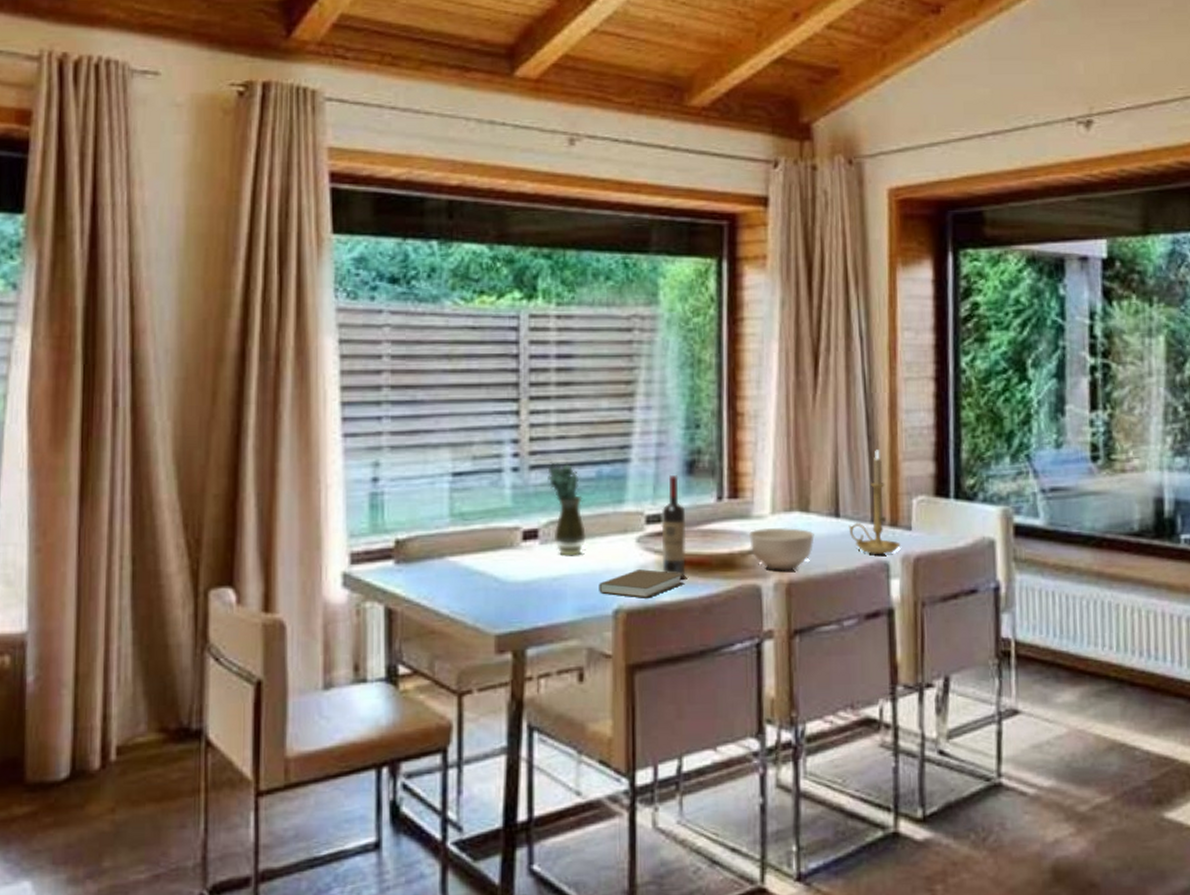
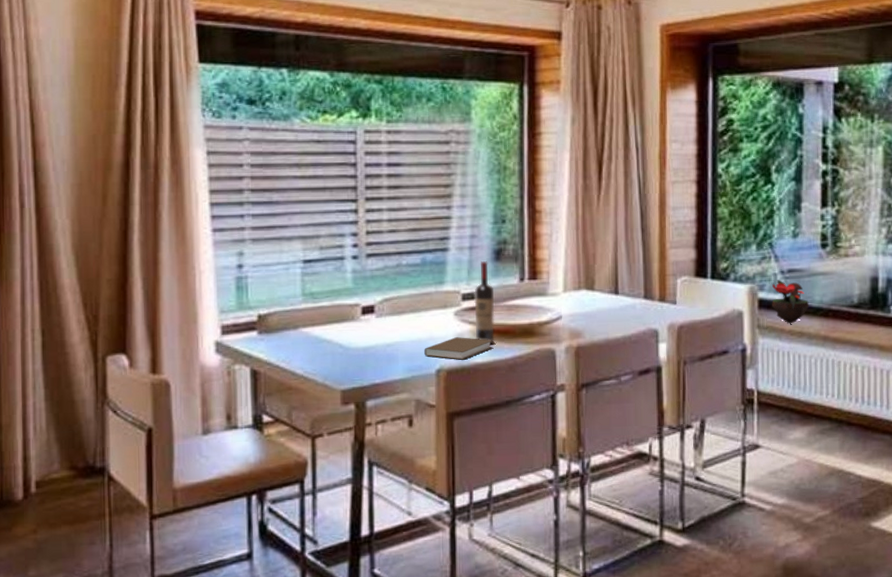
vase: present [547,460,586,556] -> none [381,250,413,327]
bowl: present [749,528,814,571] -> none [546,303,598,338]
candle holder: present [848,450,901,554] -> none [626,240,667,324]
potted flower: none [1031,500,1078,556] -> present [772,280,809,324]

